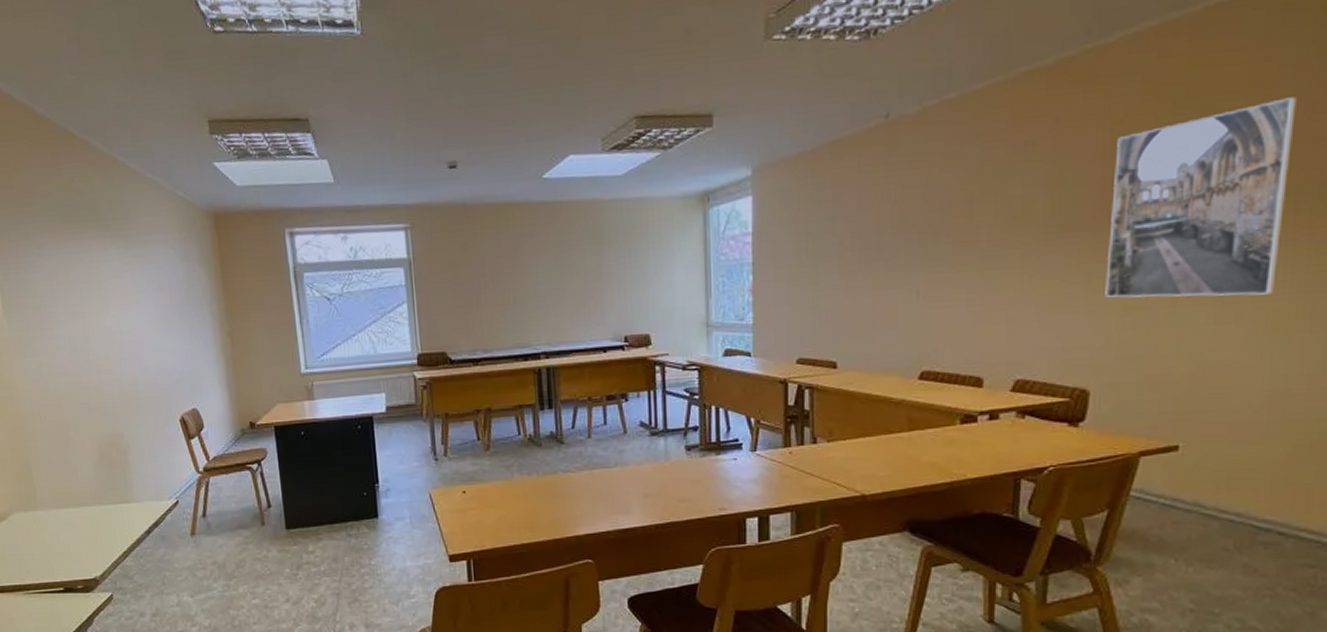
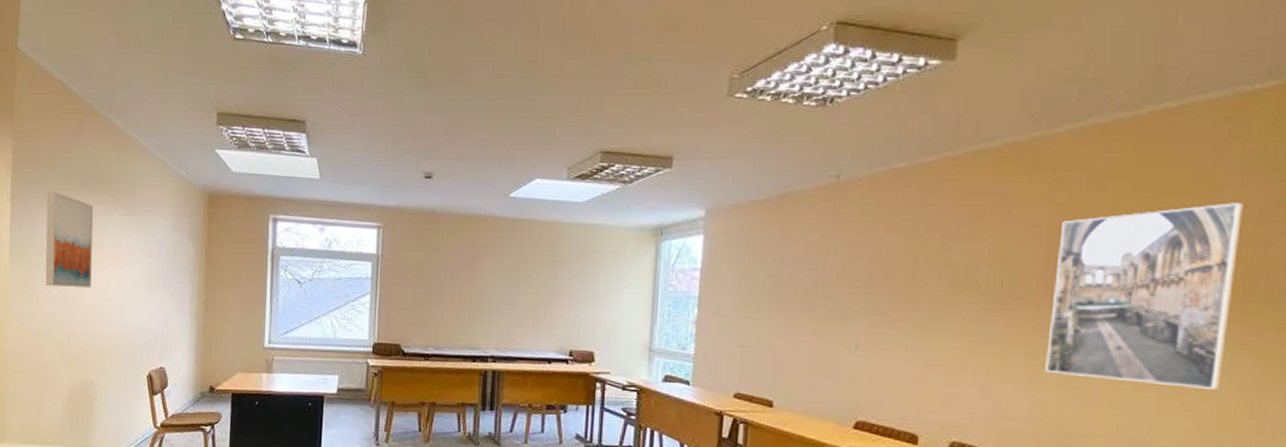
wall art: none [32,230,102,338] -> present [45,190,94,288]

